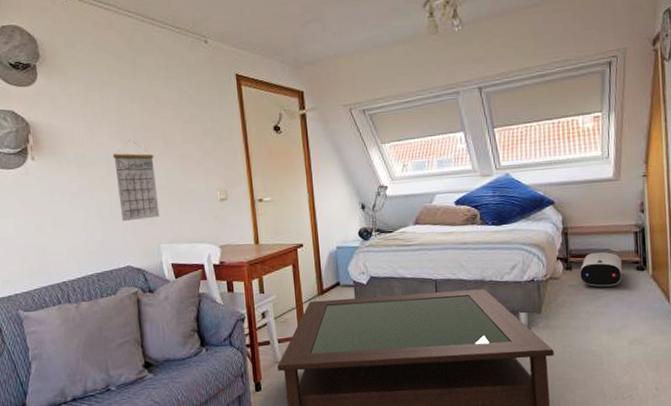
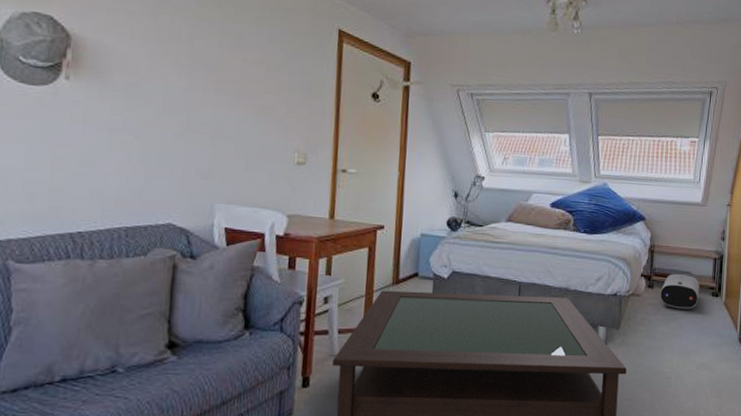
calendar: present [112,140,160,222] -> none [171,78,226,173]

